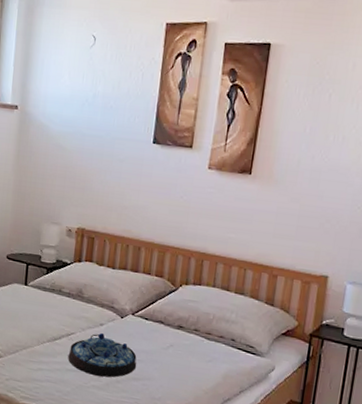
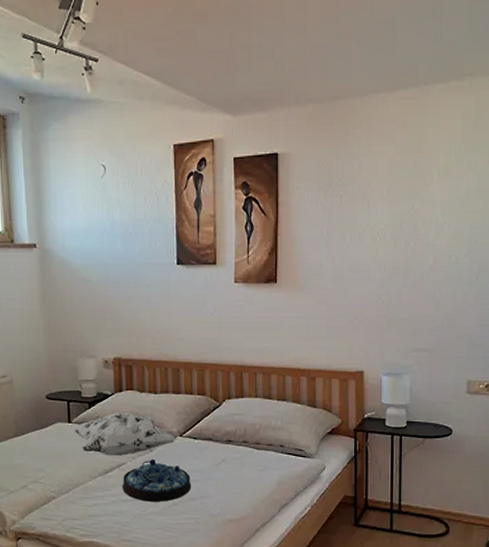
decorative pillow: none [26,281,129,326] -> present [70,412,177,456]

